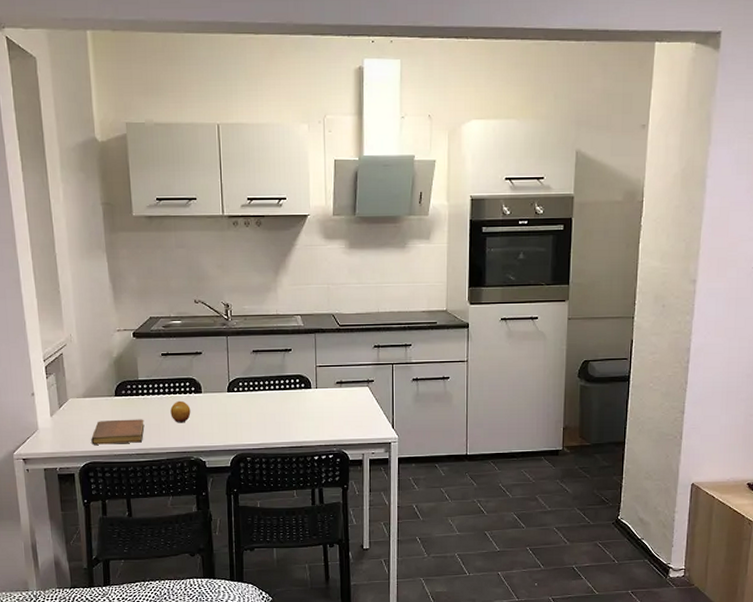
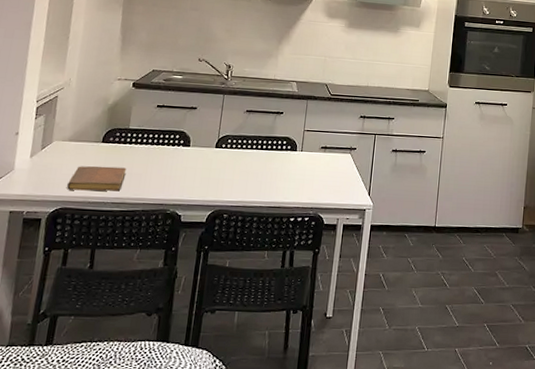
fruit: present [170,400,191,423] -> none [154,152,176,175]

